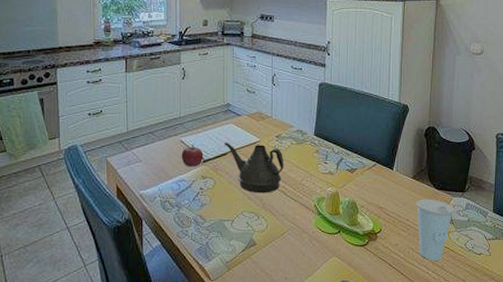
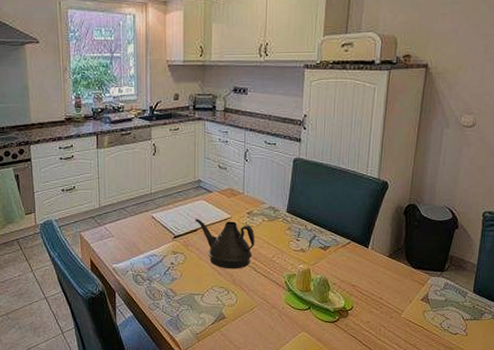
fruit: present [181,143,204,167] -> none [152,219,174,242]
cup: present [416,199,454,261] -> none [391,277,431,339]

